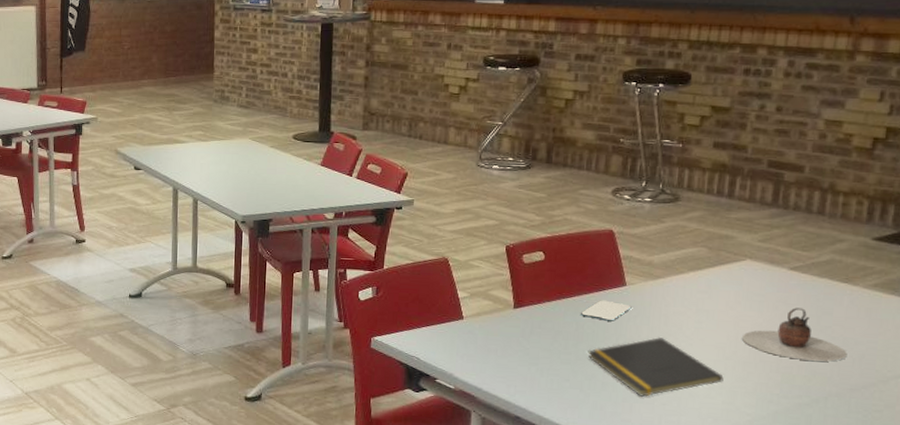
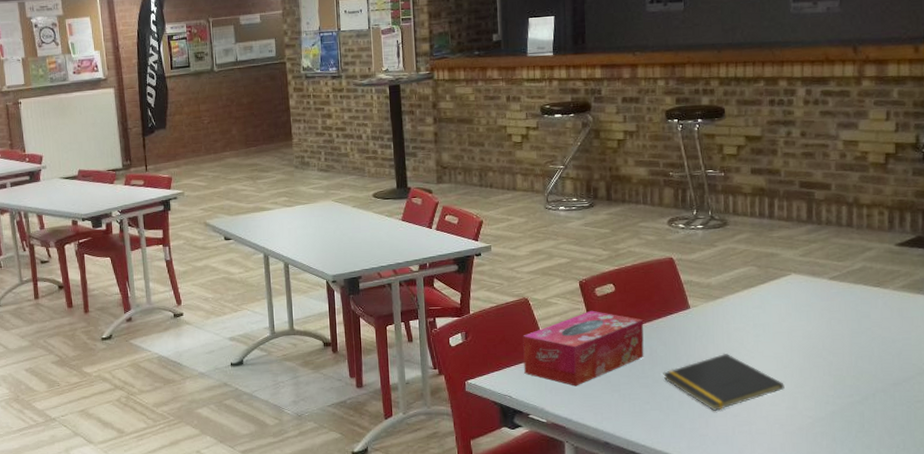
tissue box: none [436,277,572,355] -> present [523,310,644,386]
smartphone: present [580,300,632,321] -> none [652,324,697,343]
teapot: present [741,308,847,362] -> none [795,314,887,362]

